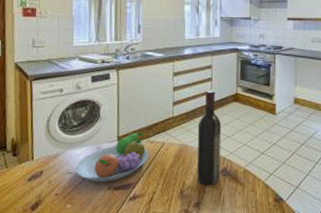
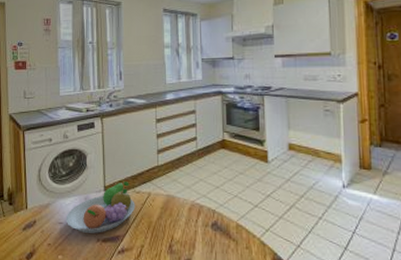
wine bottle: present [197,90,222,186] -> none [184,136,211,241]

